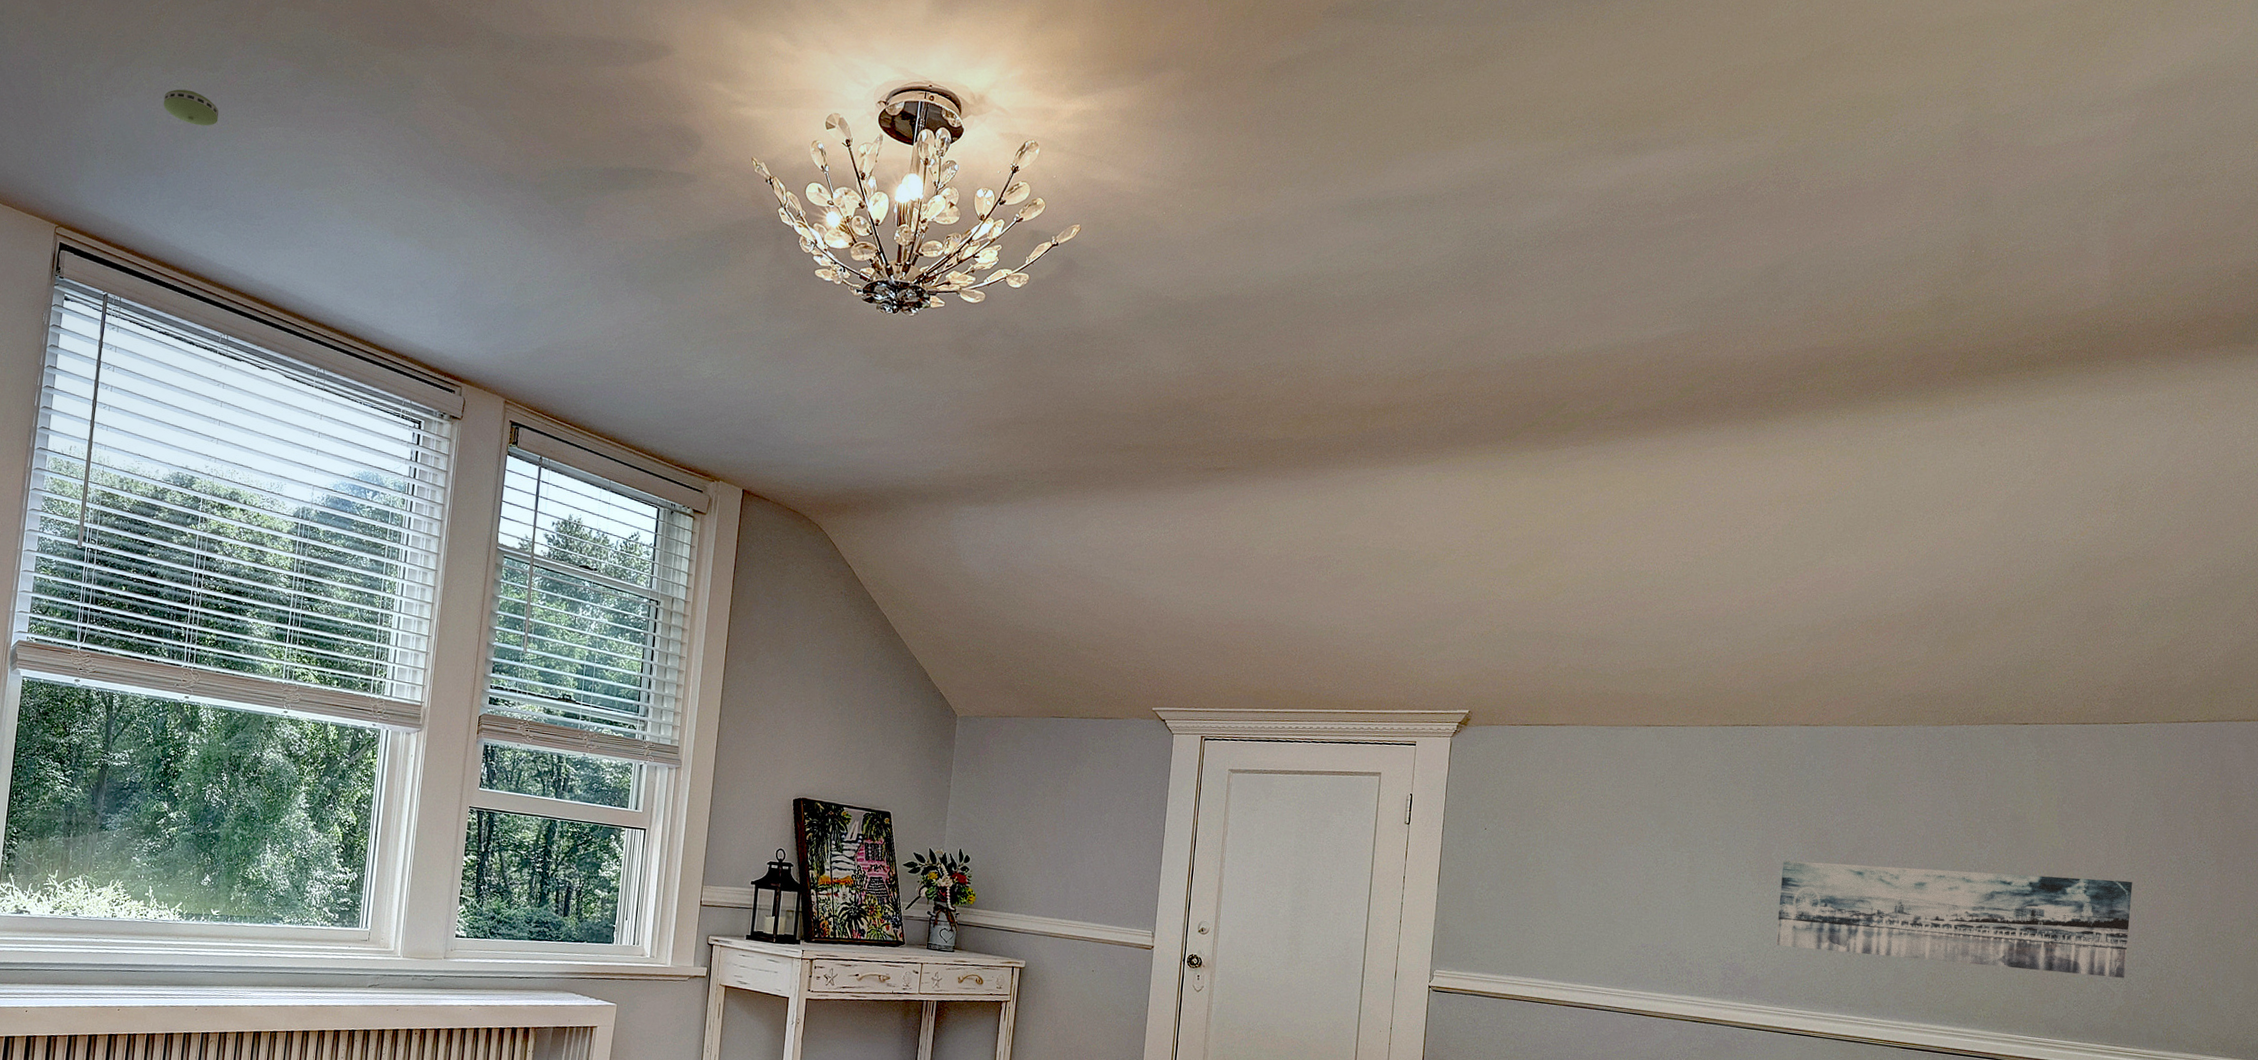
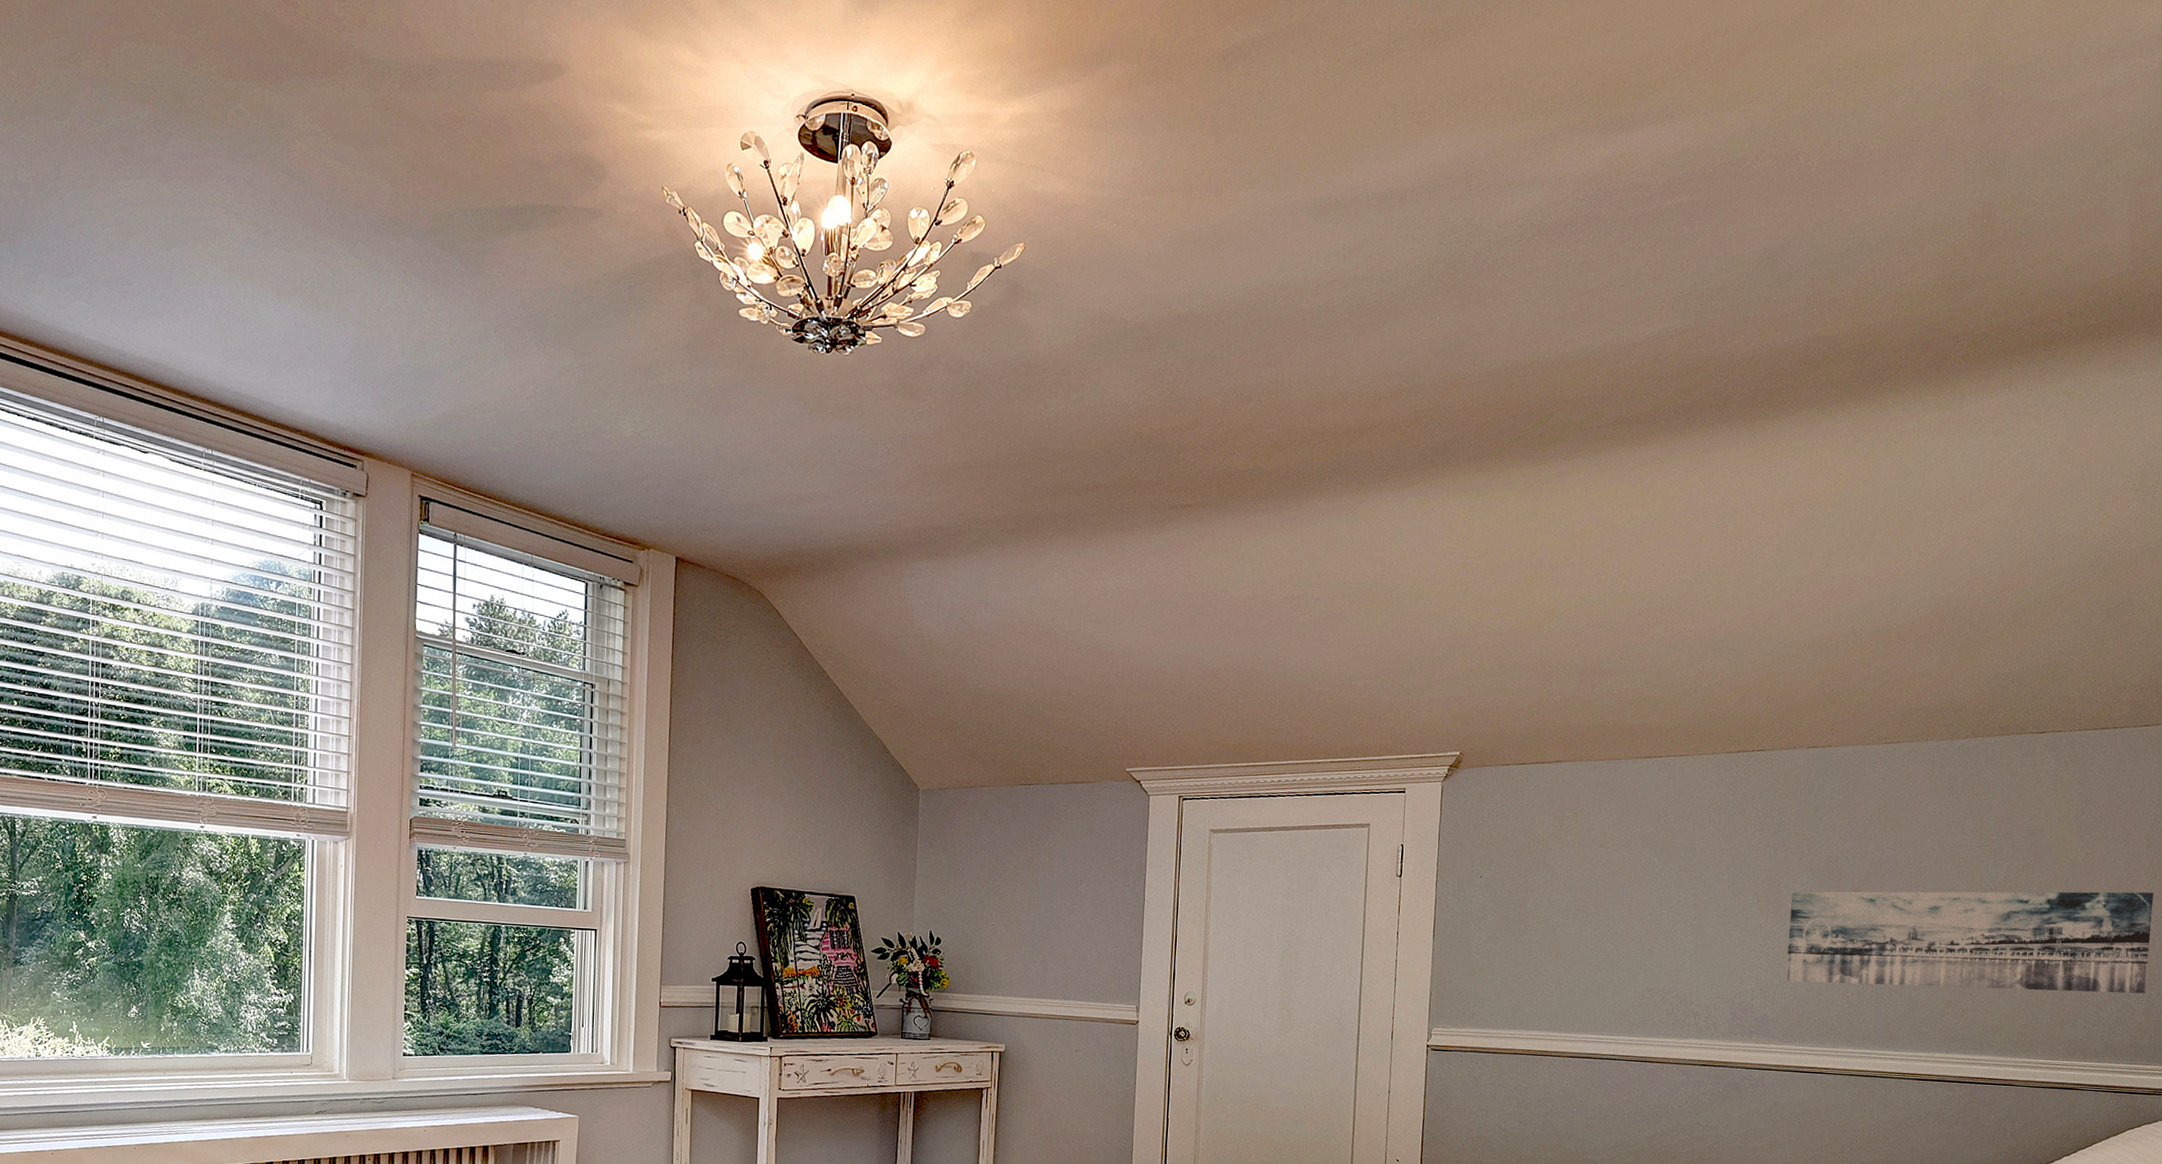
smoke detector: present [163,89,219,126] -> none [8,141,72,183]

